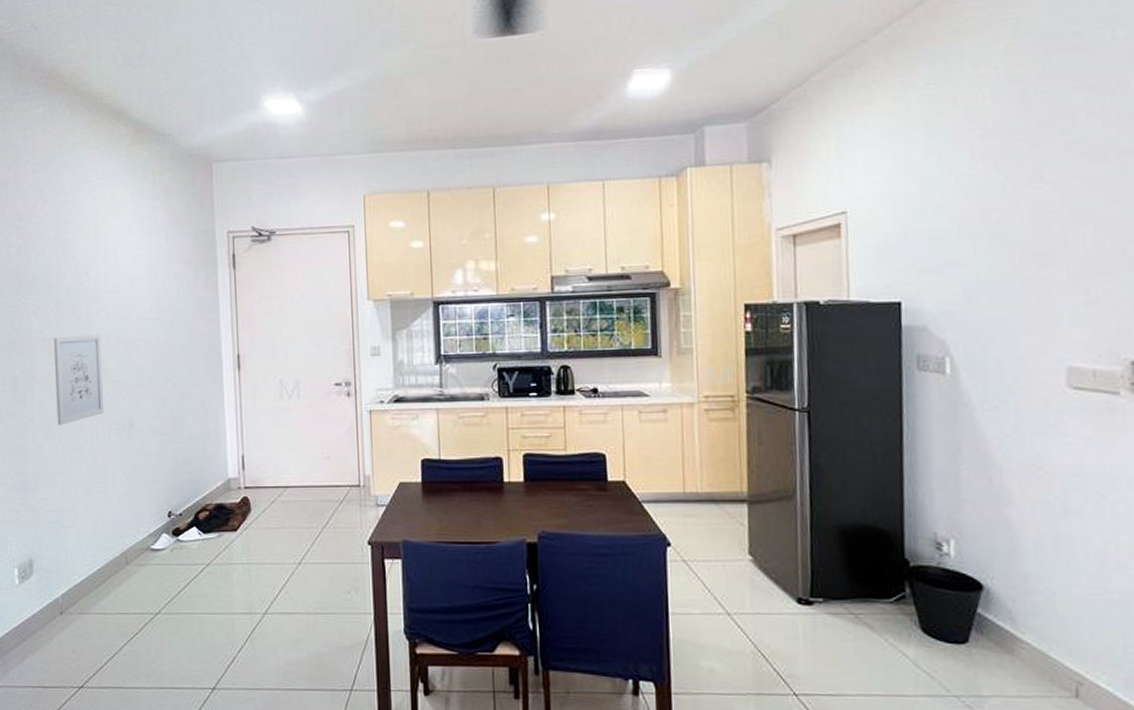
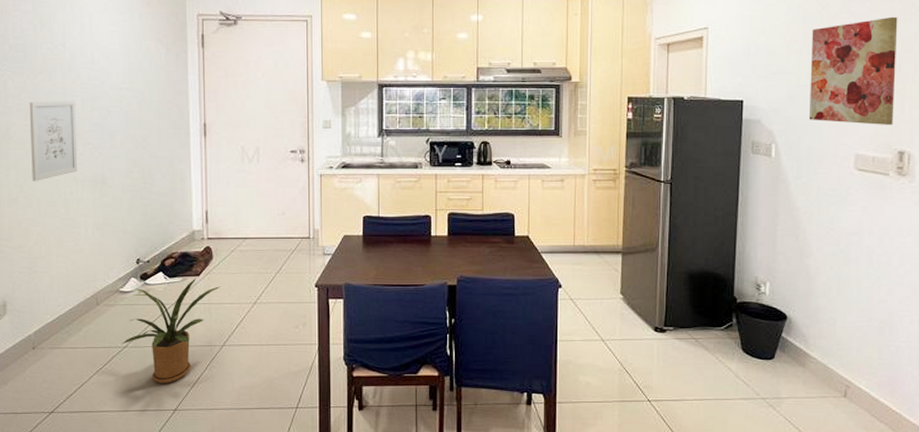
house plant: none [153,533,260,657] -> present [121,278,220,383]
wall art: none [991,182,1121,328] -> present [808,16,898,125]

